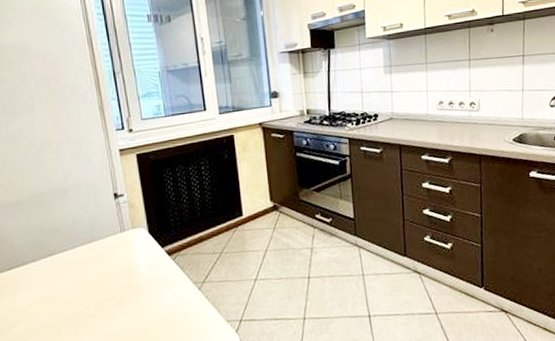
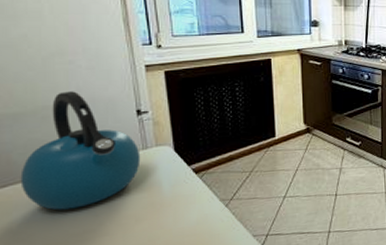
kettle: none [21,178,119,292] -> present [20,91,141,210]

